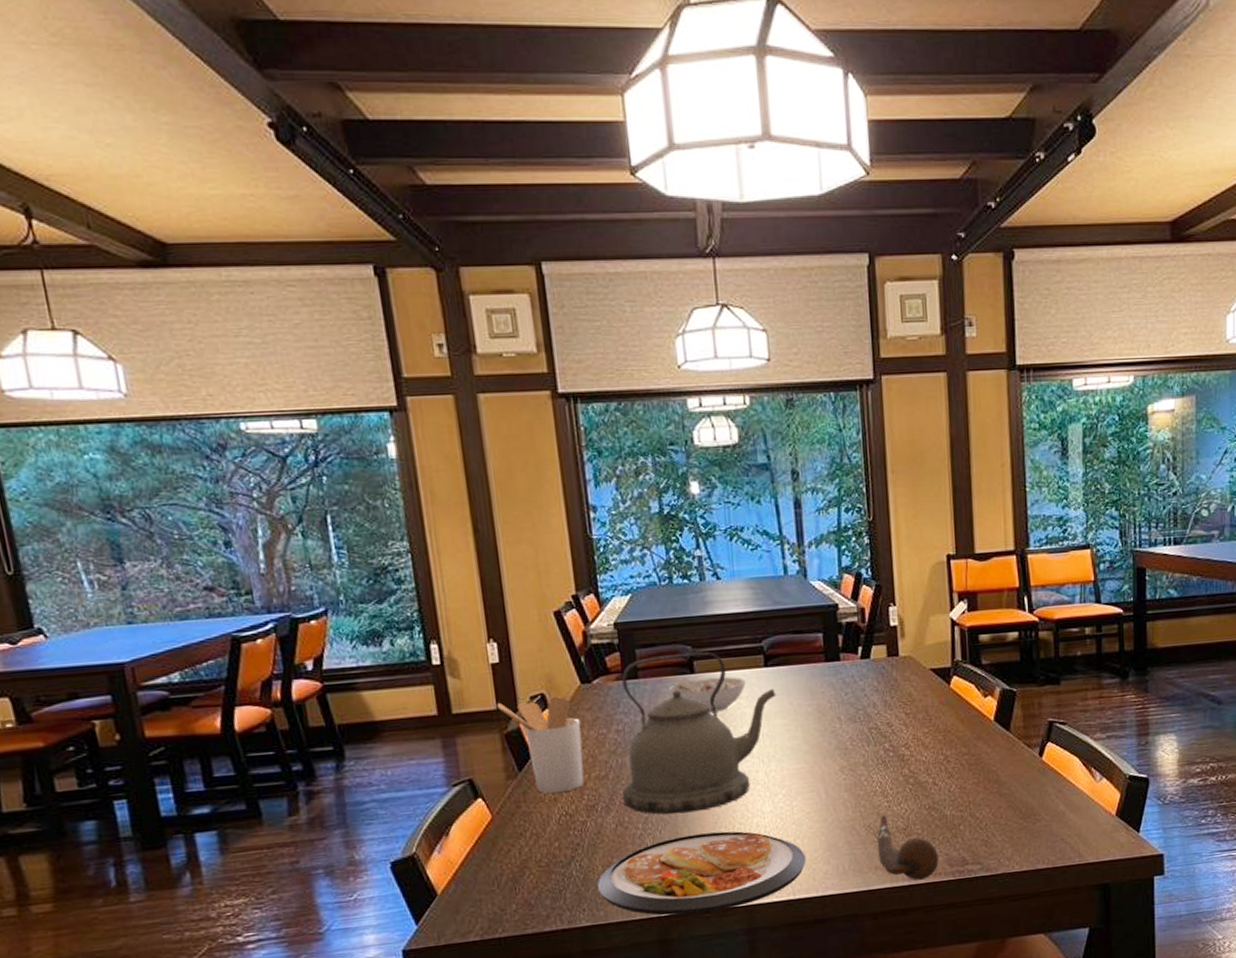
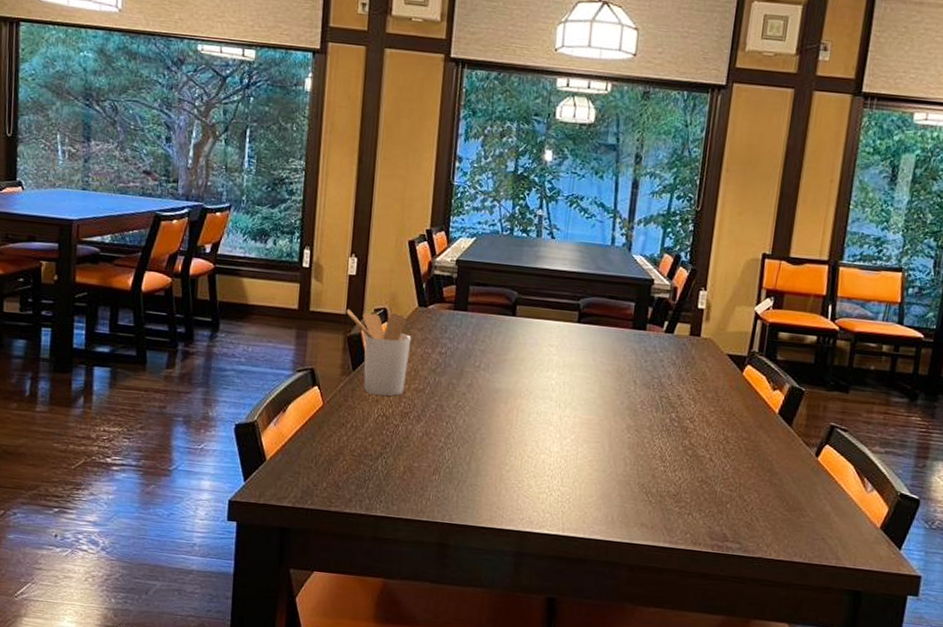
dish: present [597,831,806,916] -> none [396,456,581,530]
kettle: present [621,651,776,815] -> none [433,295,583,438]
bowl: present [668,676,746,713] -> none [490,317,559,354]
spoon: present [877,814,939,880] -> none [646,477,702,546]

